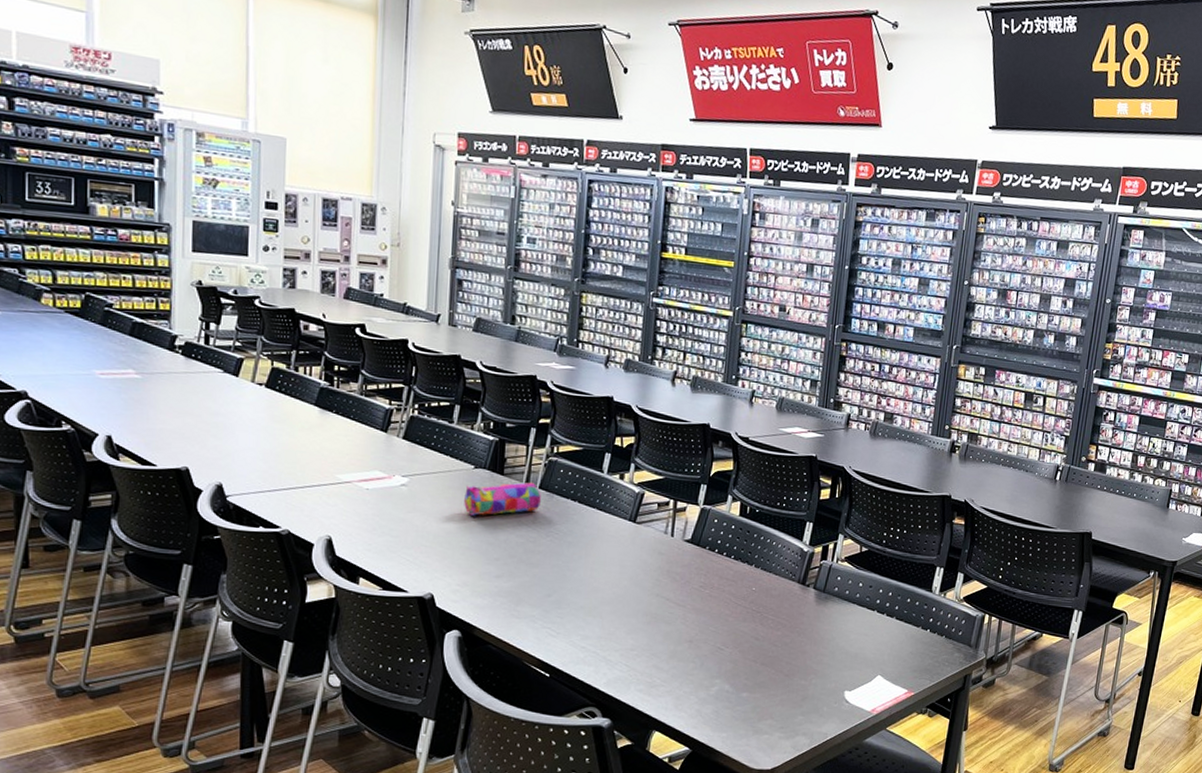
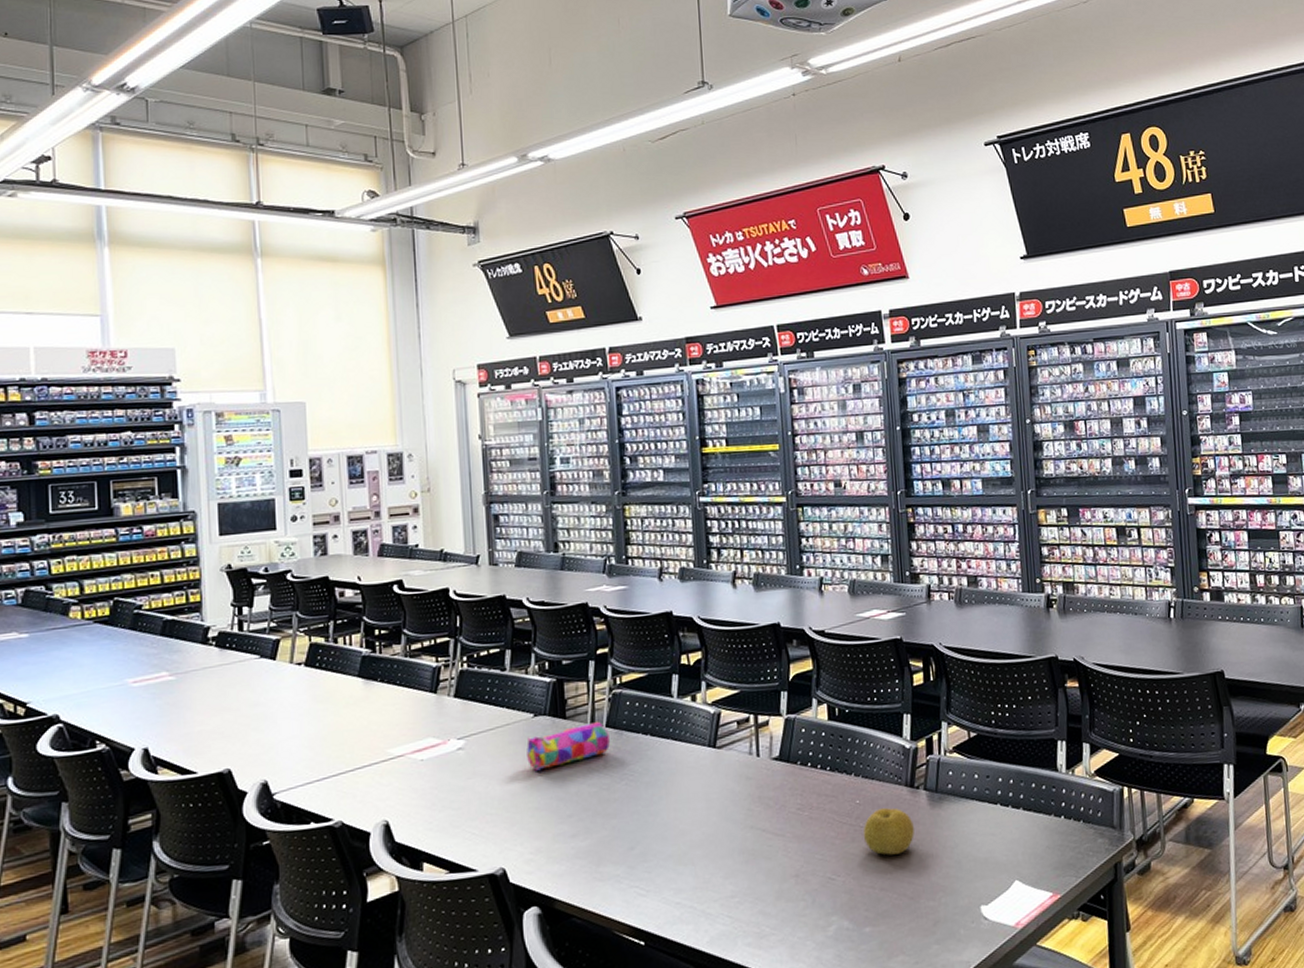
fruit: none [754,598,799,638] -> present [863,808,915,856]

